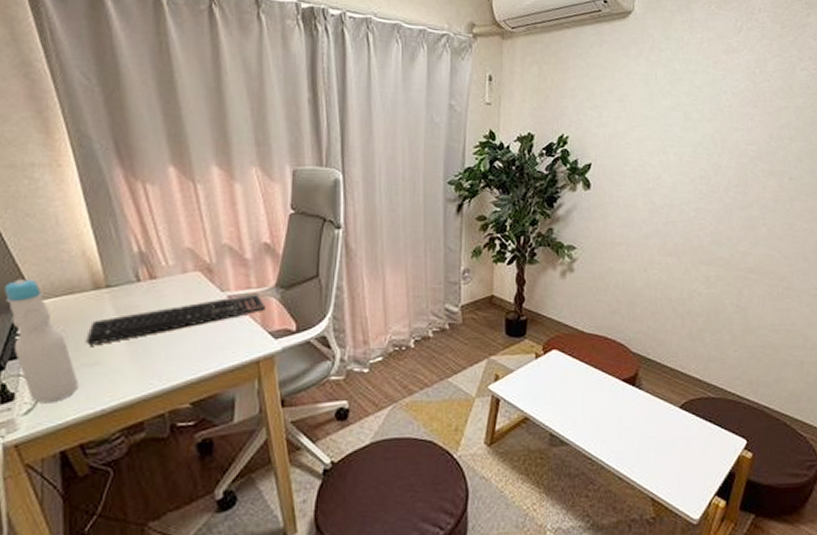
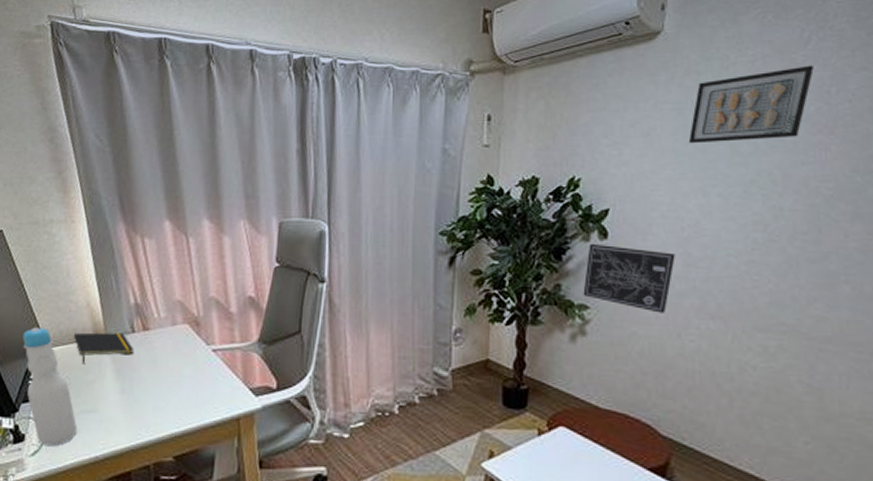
notepad: none [67,282,141,317] -> present [73,332,135,365]
keyboard: present [85,293,267,346] -> none [85,348,249,393]
wall art: none [571,193,643,252] -> present [583,243,675,313]
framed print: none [653,50,744,110] -> present [688,65,814,144]

